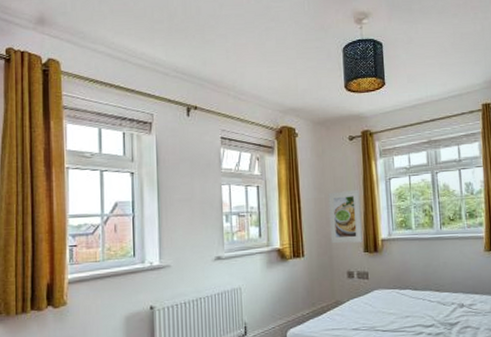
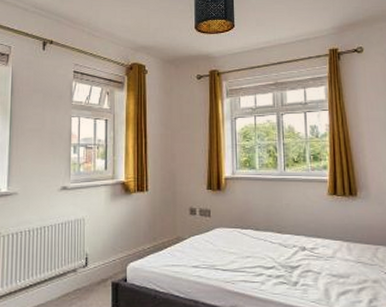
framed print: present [328,189,363,244] -> none [174,127,206,180]

